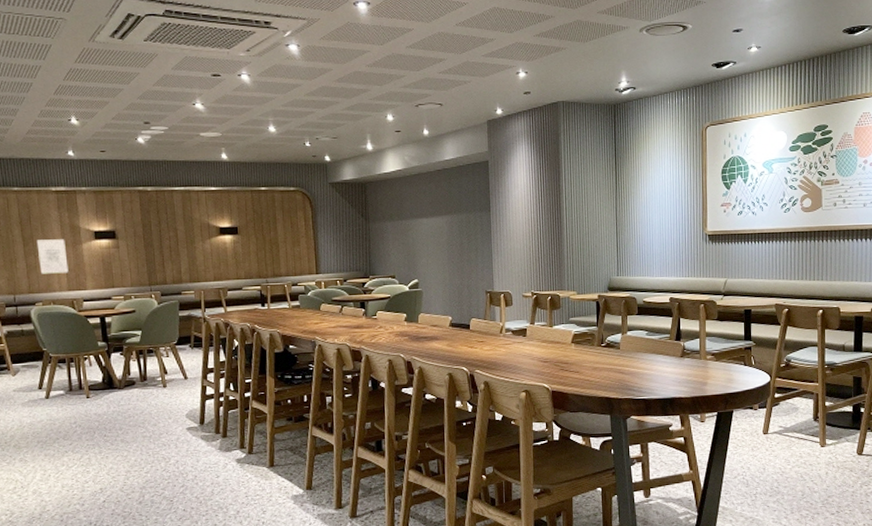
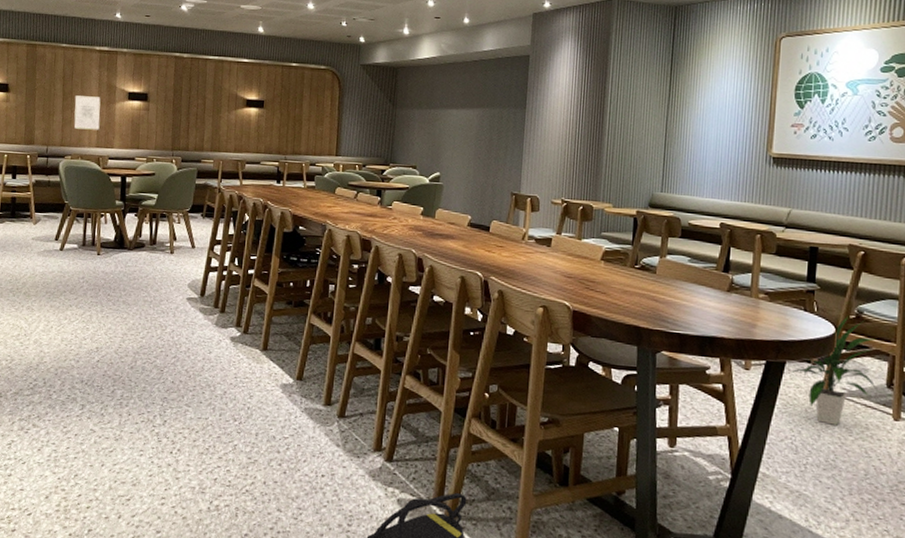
indoor plant: none [738,365,807,458] -> present [791,315,878,425]

